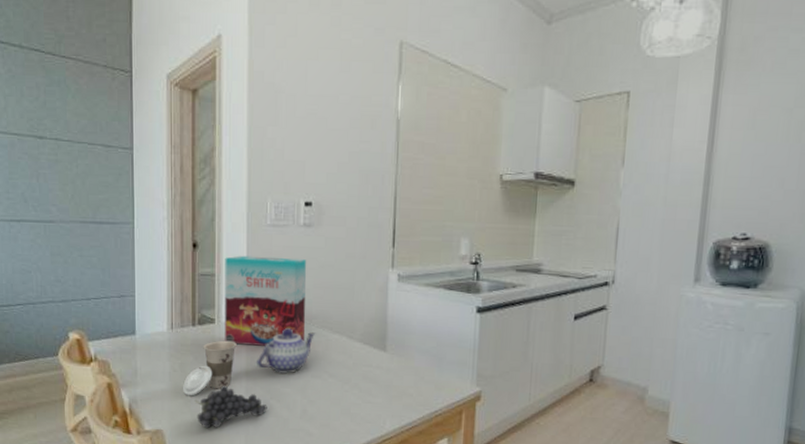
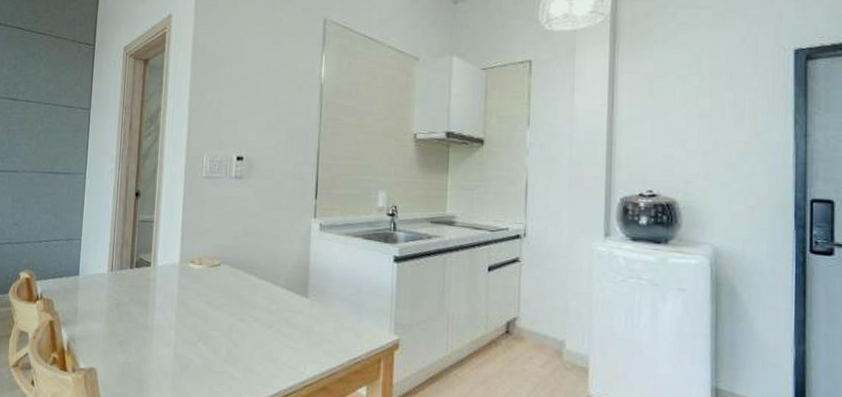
cup: present [183,340,237,396] -> none [118,282,169,336]
fruit: present [194,385,267,428] -> none [127,326,195,368]
cereal box: present [224,255,306,346] -> none [158,204,236,289]
teapot: present [255,327,316,374] -> none [185,272,243,317]

